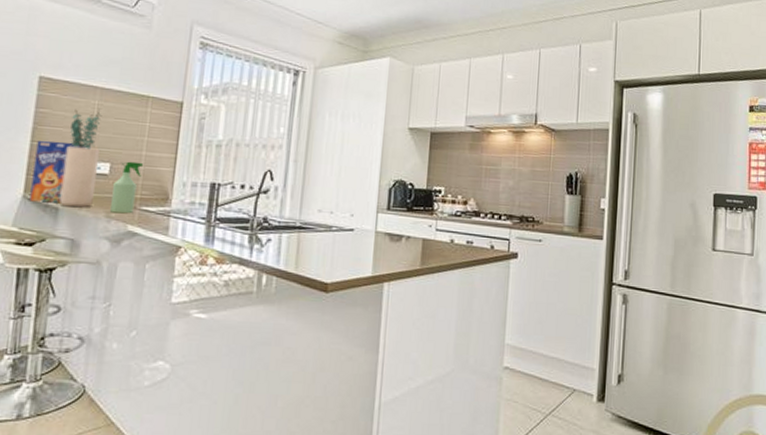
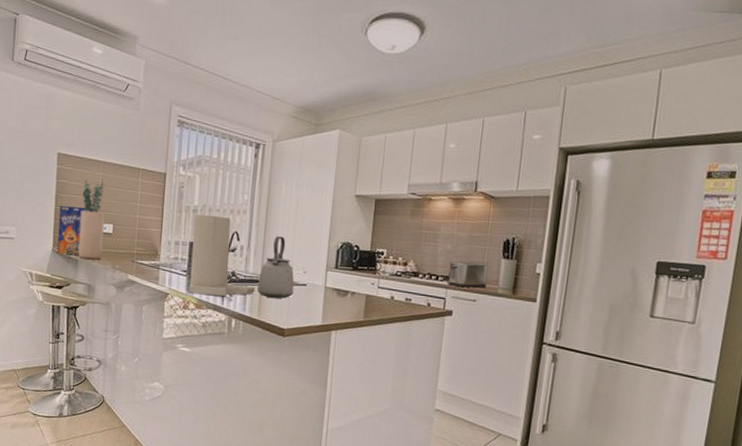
spray bottle: present [110,161,144,214] -> none [115,223,138,266]
paper towel: none [207,151,292,248] -> present [188,215,255,297]
kettle: none [294,174,340,247] -> present [256,236,295,299]
toaster: none [511,198,553,227] -> present [448,261,488,288]

